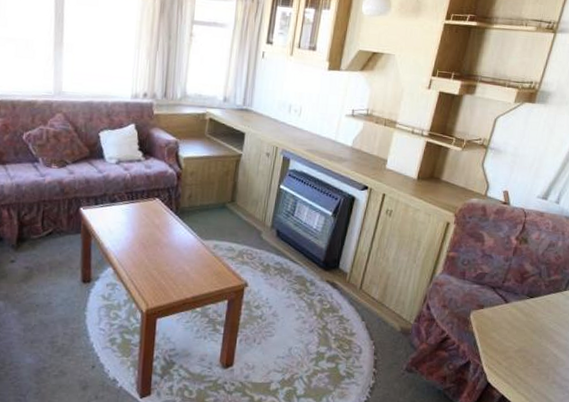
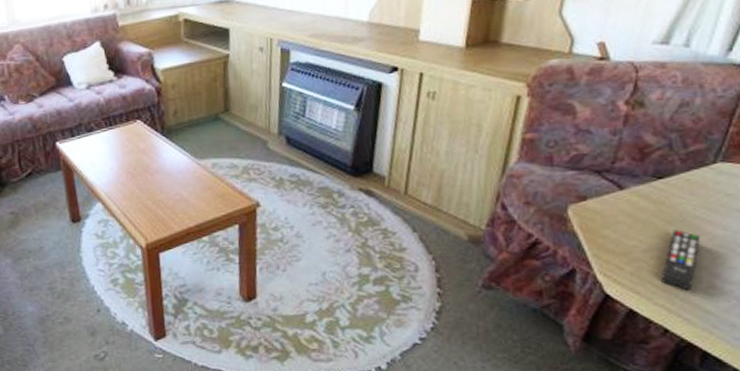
remote control: none [524,337,552,384] -> present [661,229,701,291]

